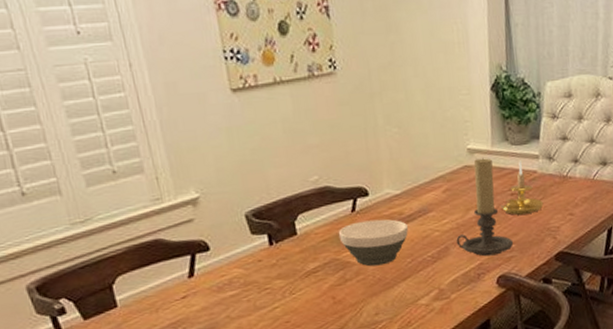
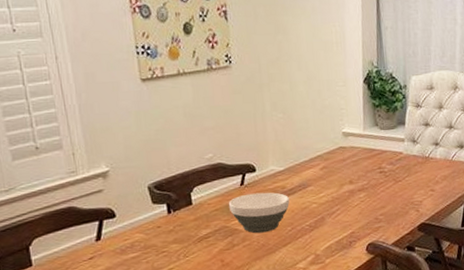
candle holder: present [456,158,514,257] -> none [331,140,382,226]
candle holder: present [501,160,544,215] -> none [371,143,408,190]

